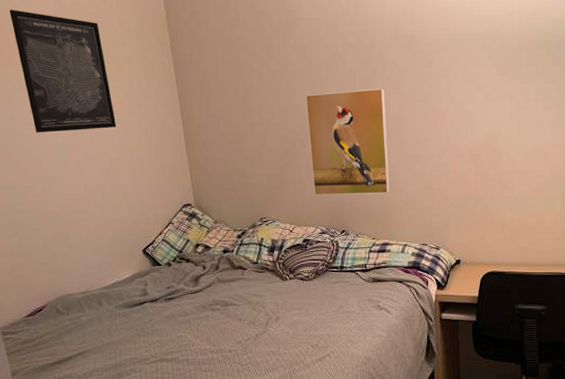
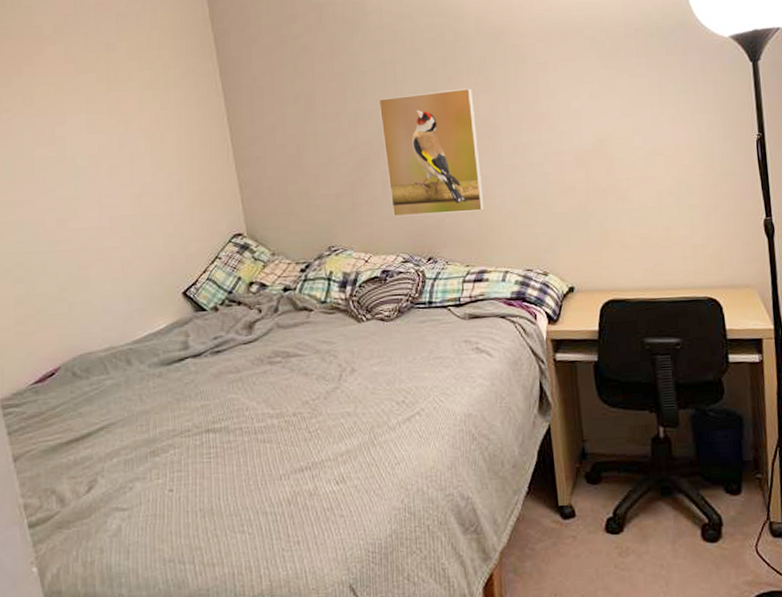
wall art: present [9,10,117,133] -> none [20,12,150,156]

